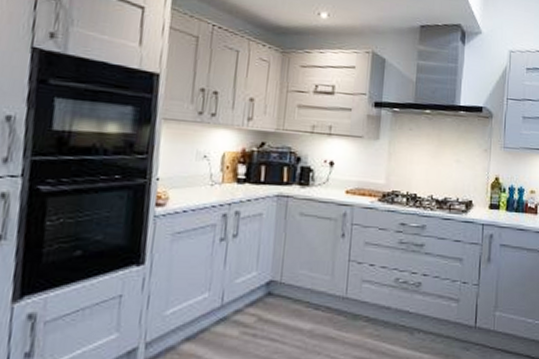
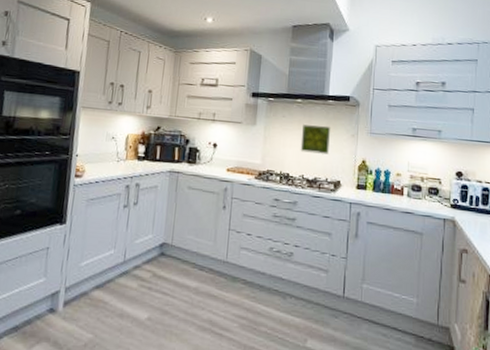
decorative tile: none [429,139,463,172] -> present [300,125,331,155]

